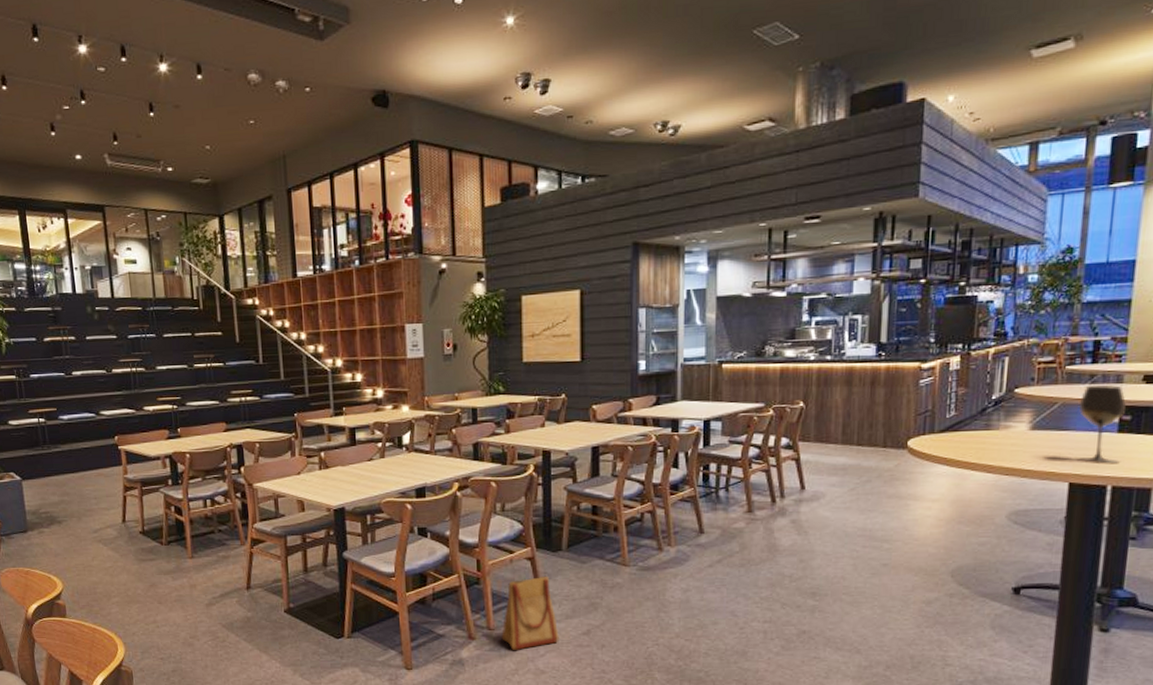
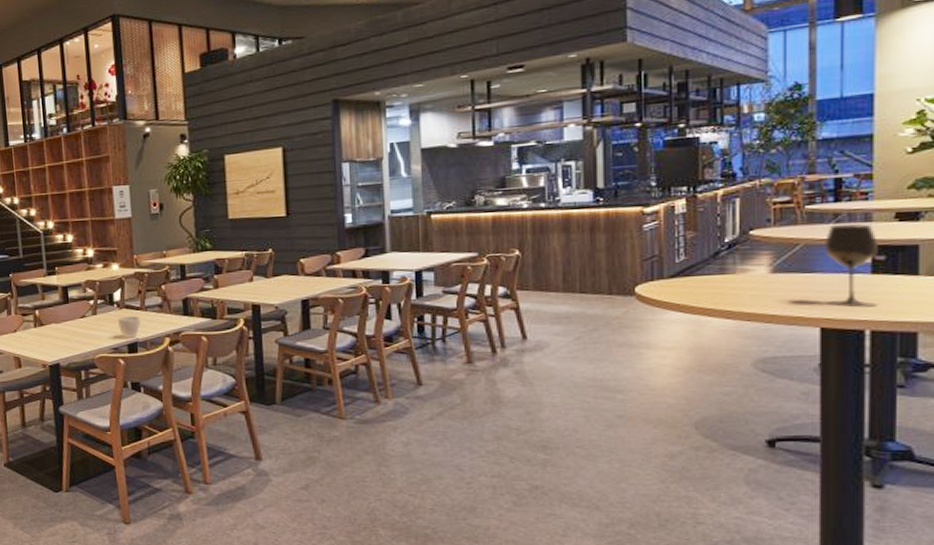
cup: none [405,460,430,482] -> present [117,316,141,338]
shopping bag: present [501,575,559,651] -> none [218,429,278,506]

